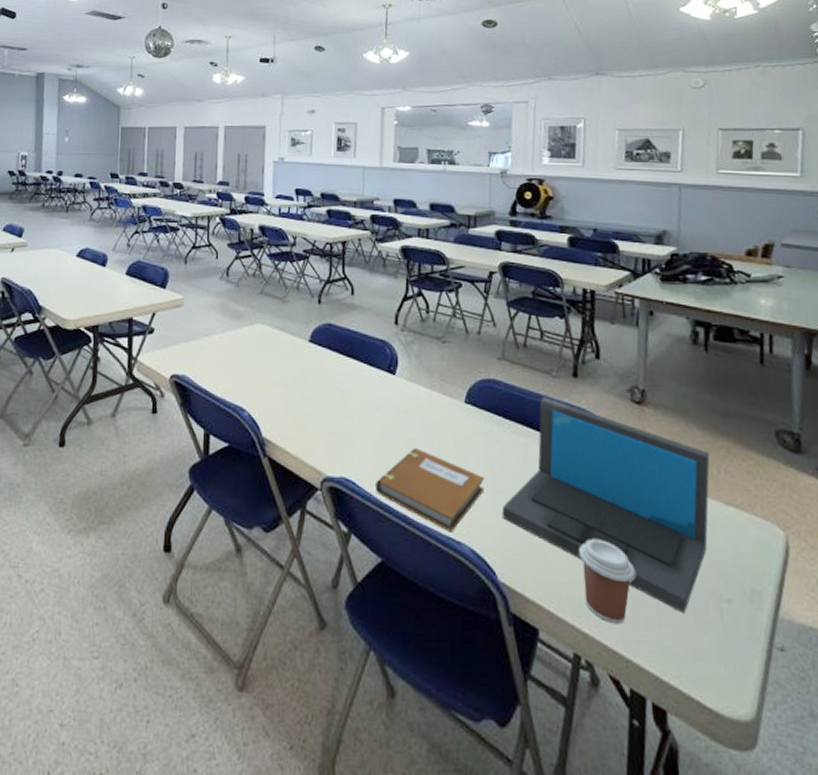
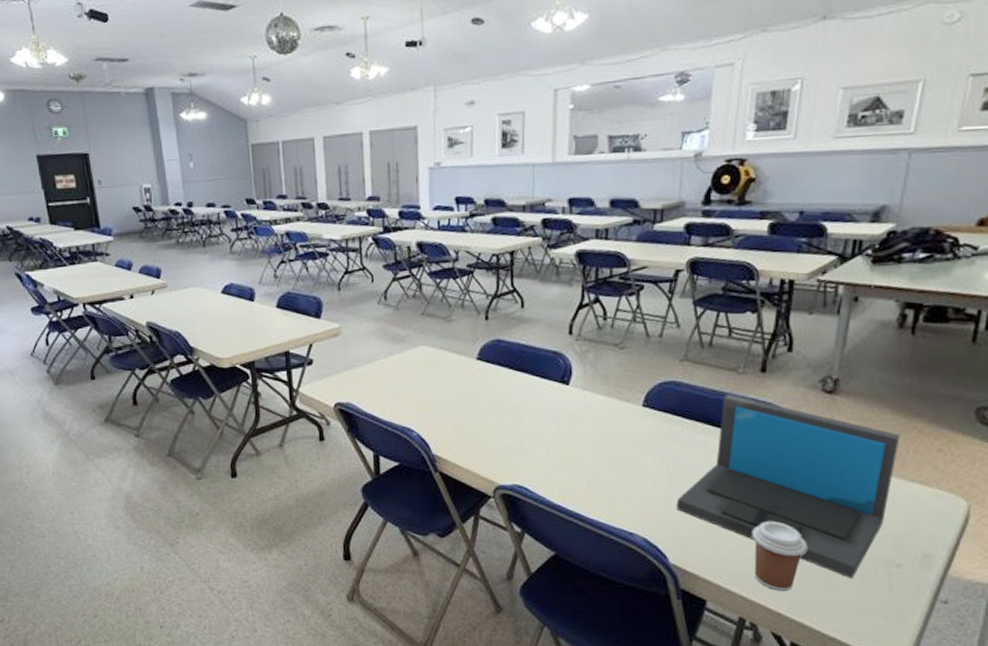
notebook: present [376,448,485,533] -> none [549,453,661,526]

